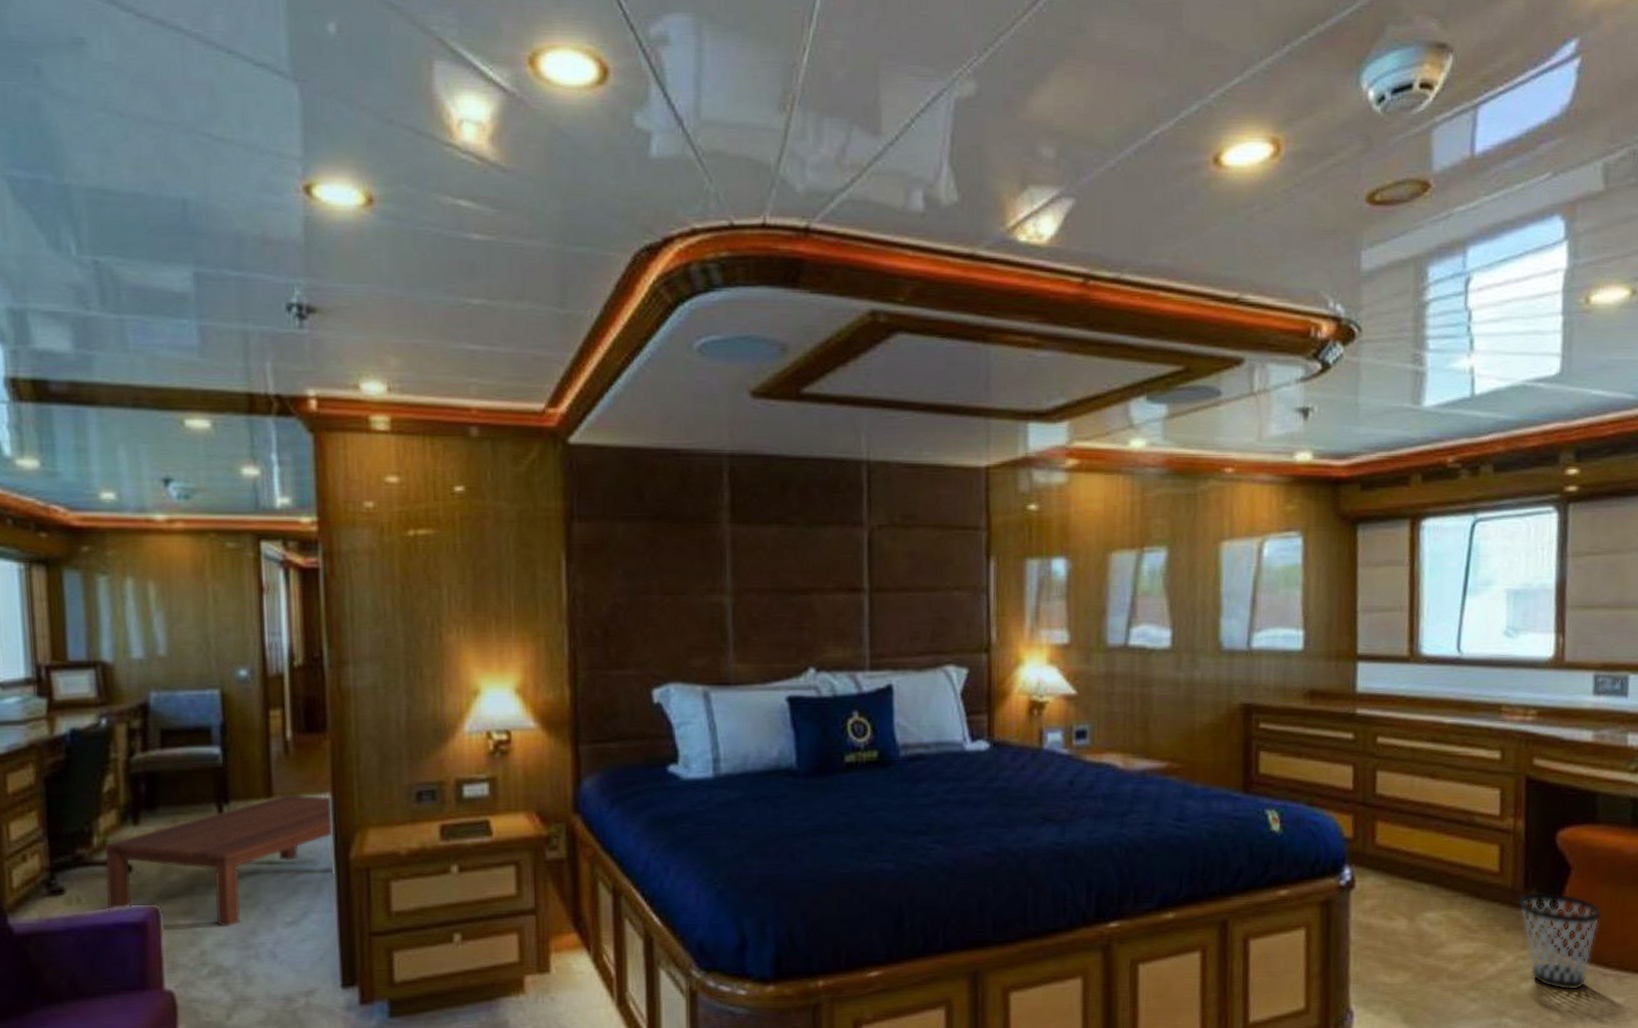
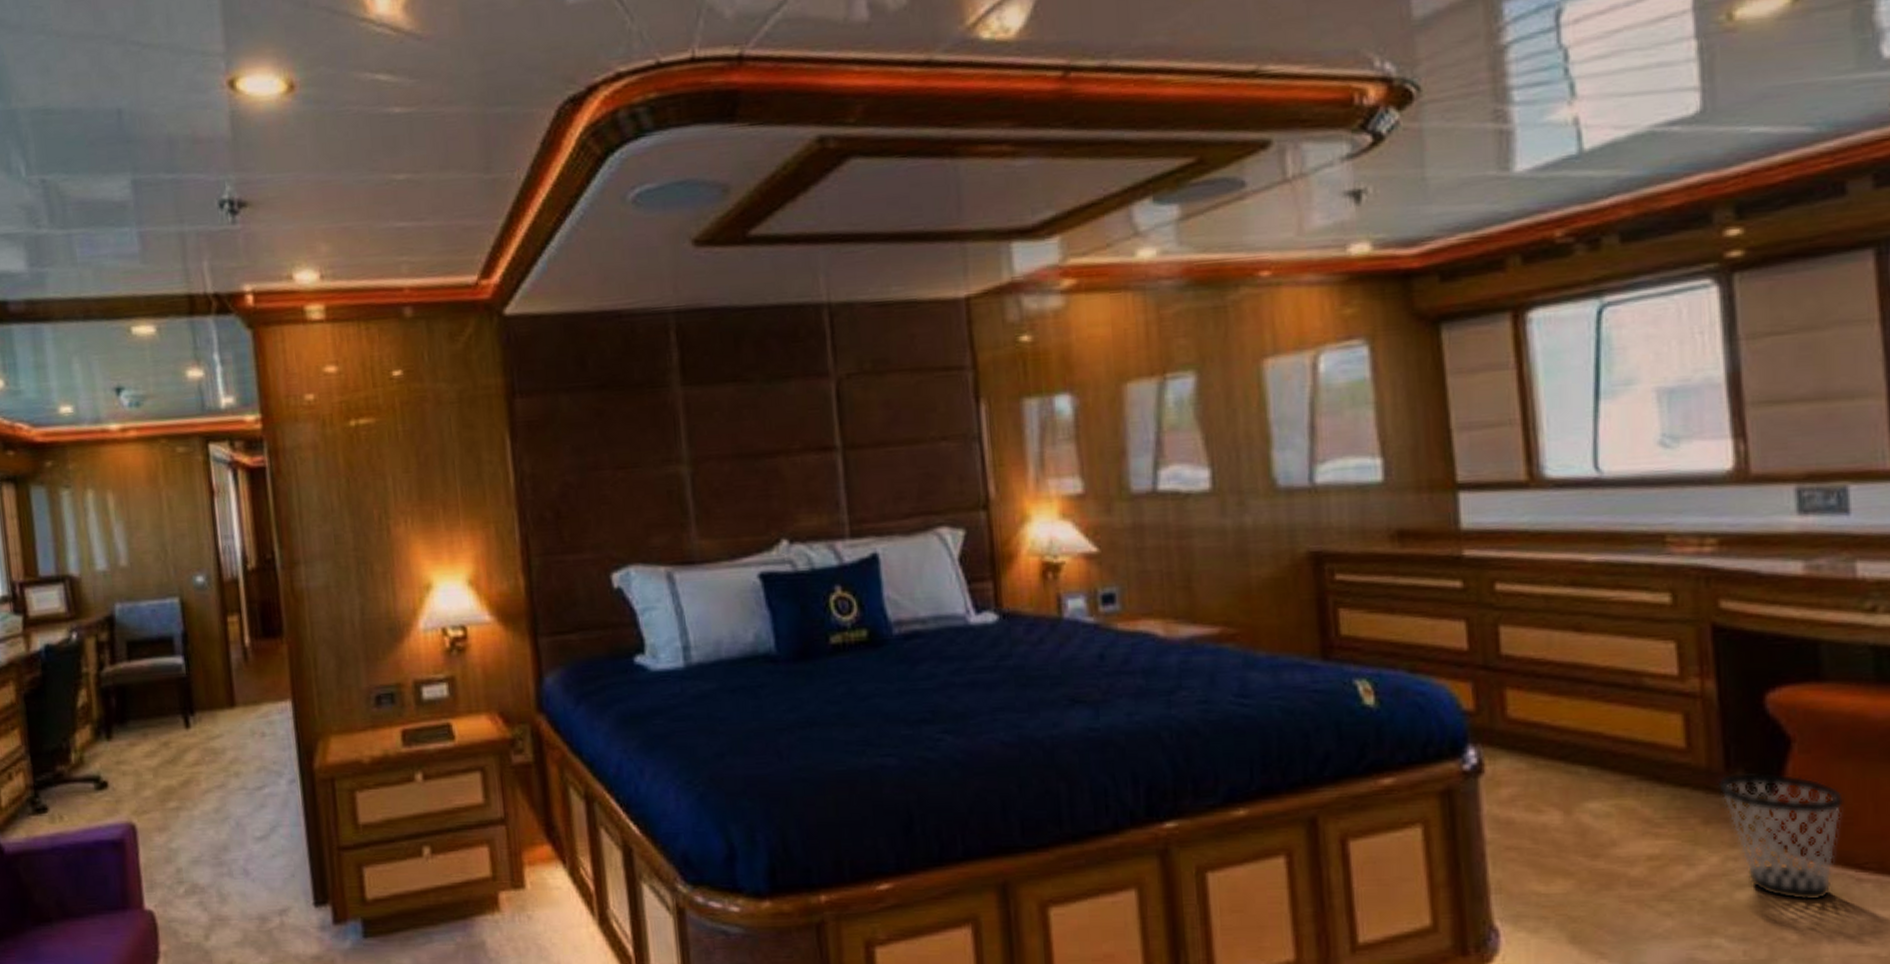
coffee table: present [104,794,334,927] -> none [81,702,297,843]

